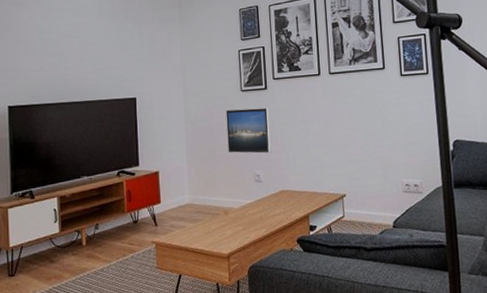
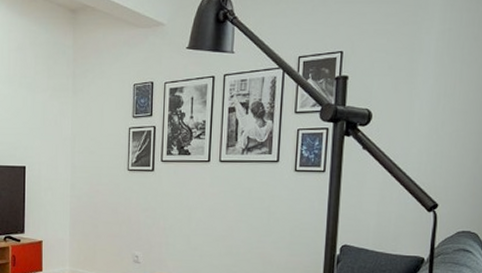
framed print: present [226,107,271,154] -> none [110,187,154,237]

